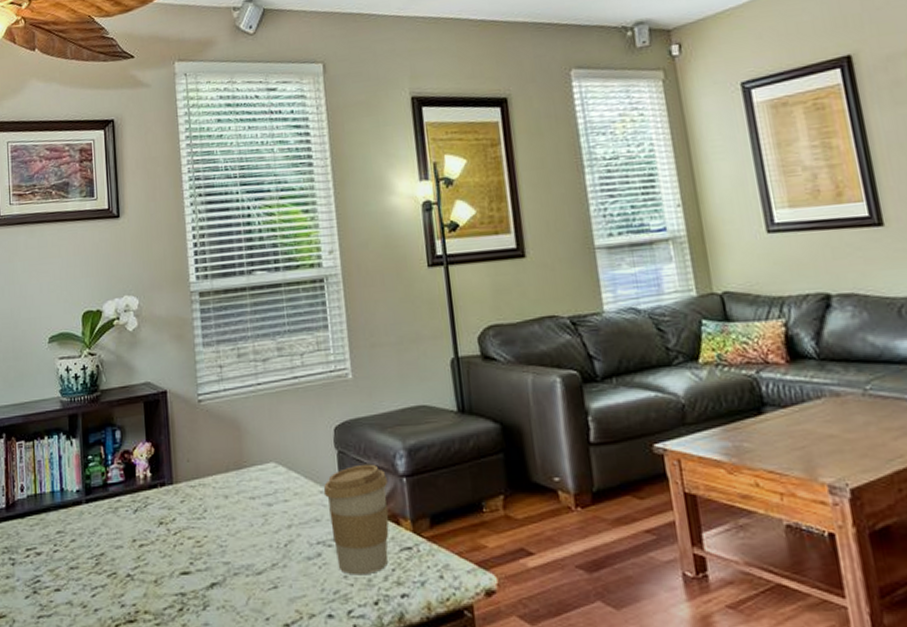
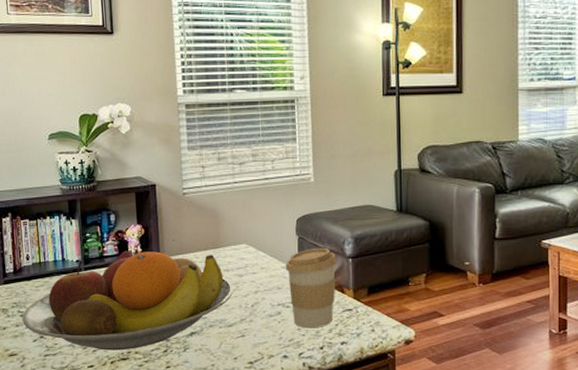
fruit bowl: none [14,476,262,610] -> present [22,250,234,351]

